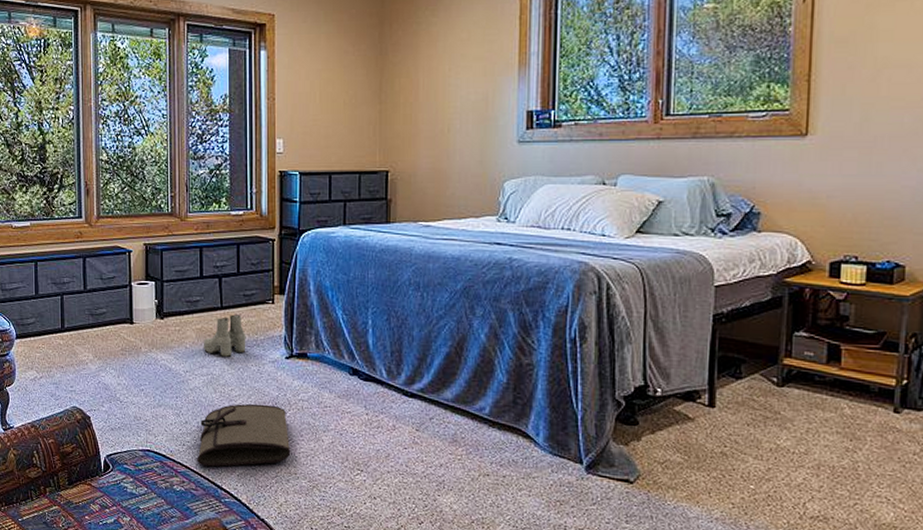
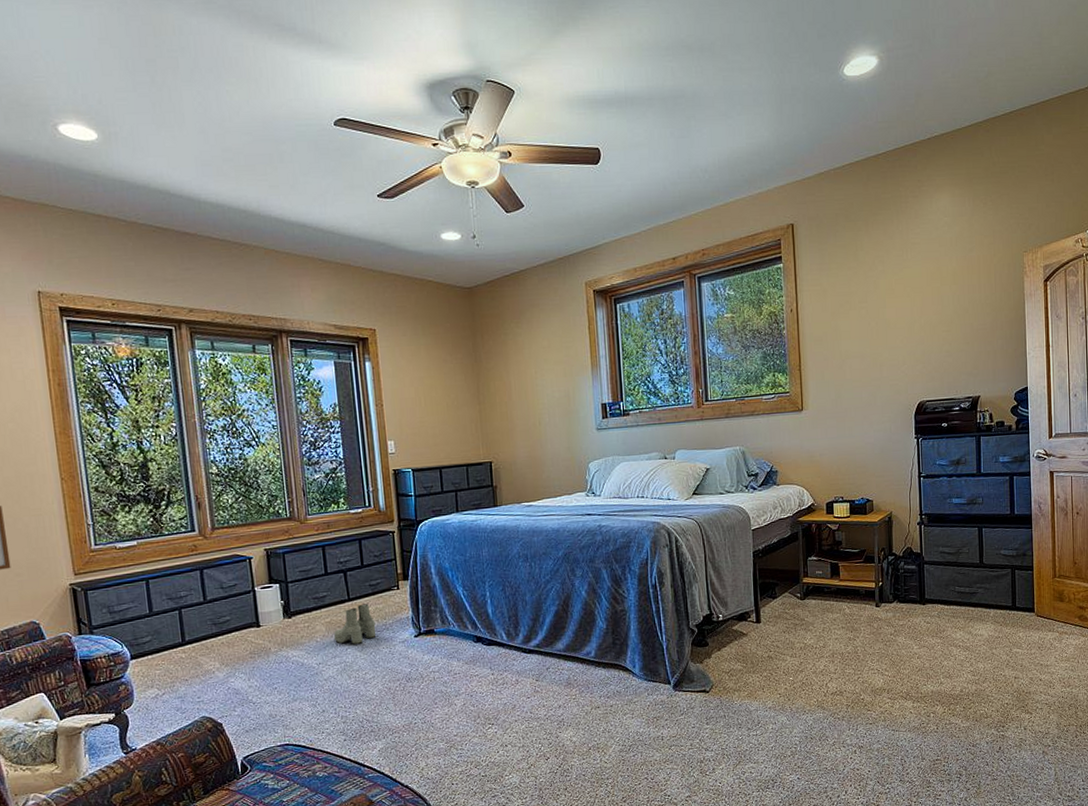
tool roll: present [197,403,291,467] -> none [337,680,428,749]

